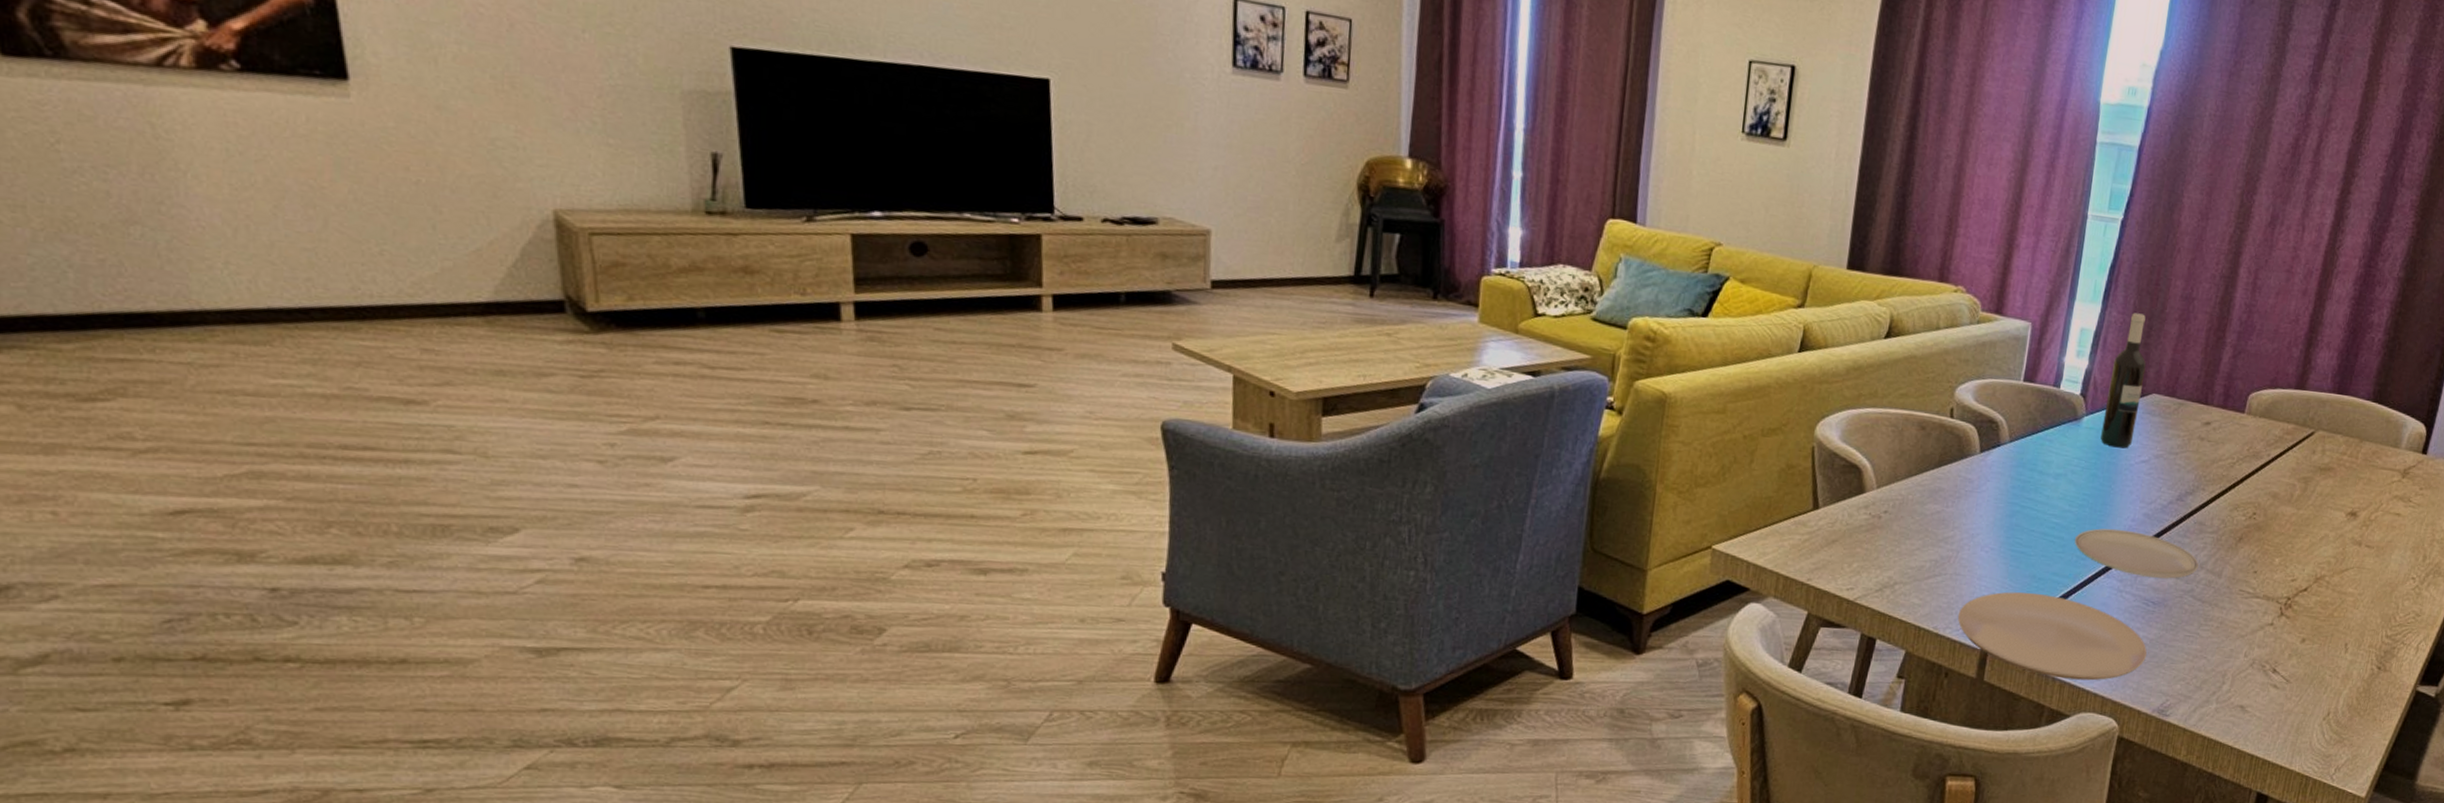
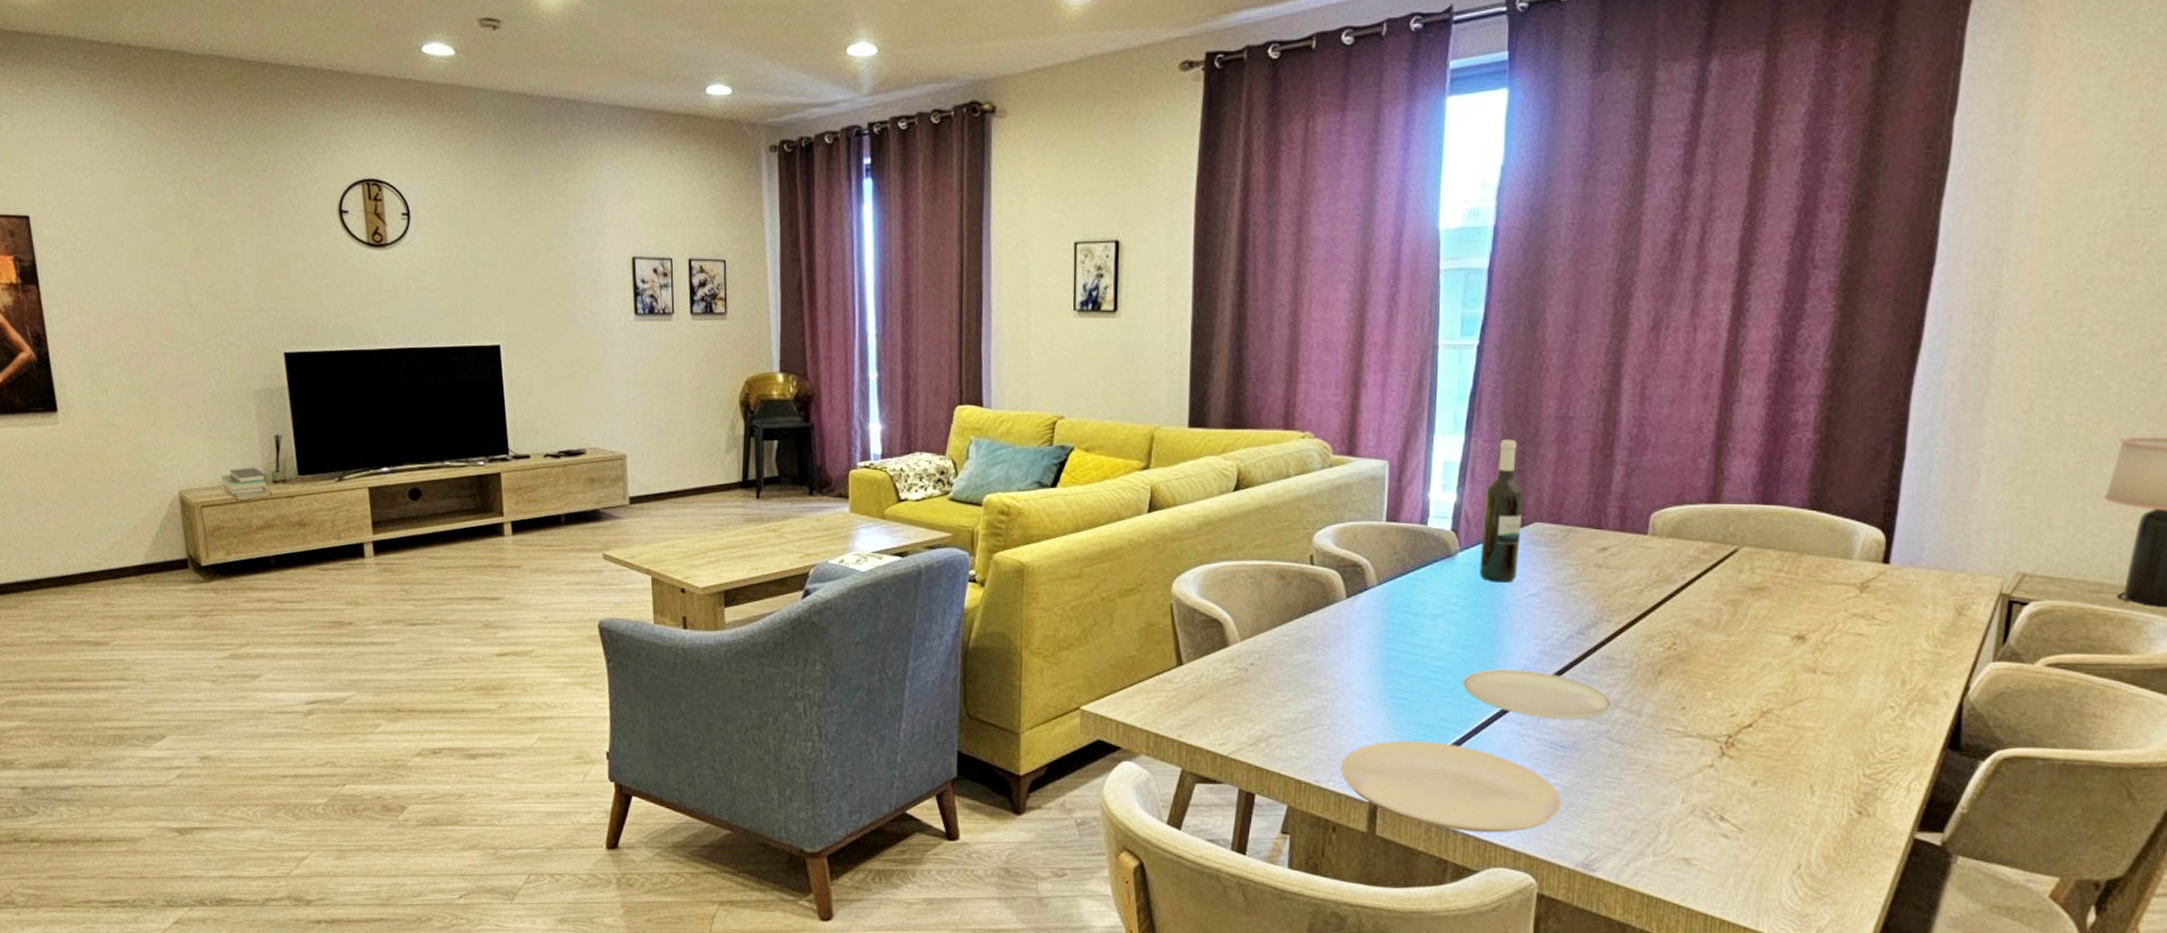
books: none [624,189,703,233] -> present [222,467,271,501]

